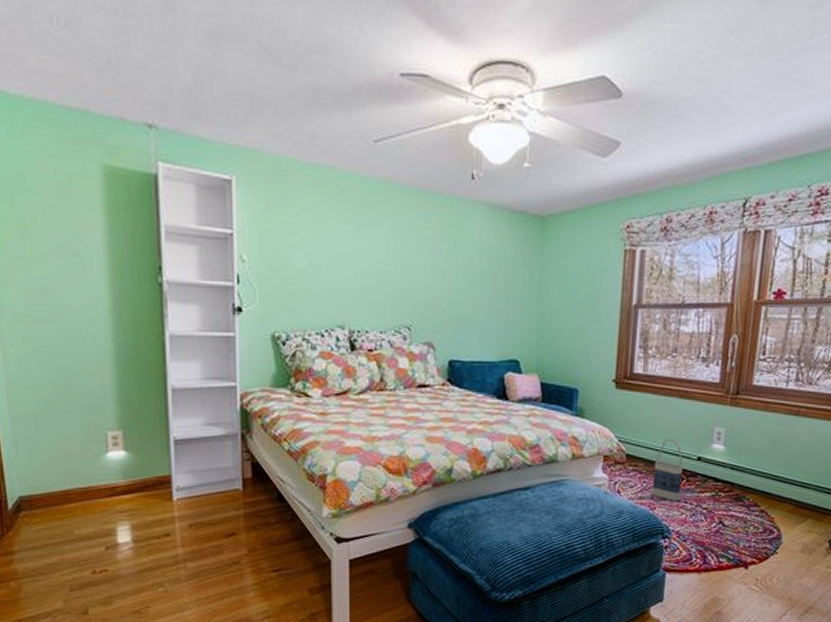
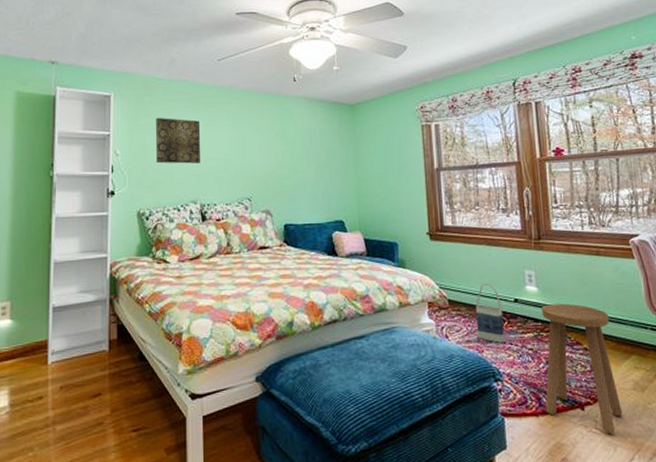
wall art: none [293,214,351,279] -> present [156,117,201,164]
stool: none [709,464,794,592] -> present [541,303,623,434]

